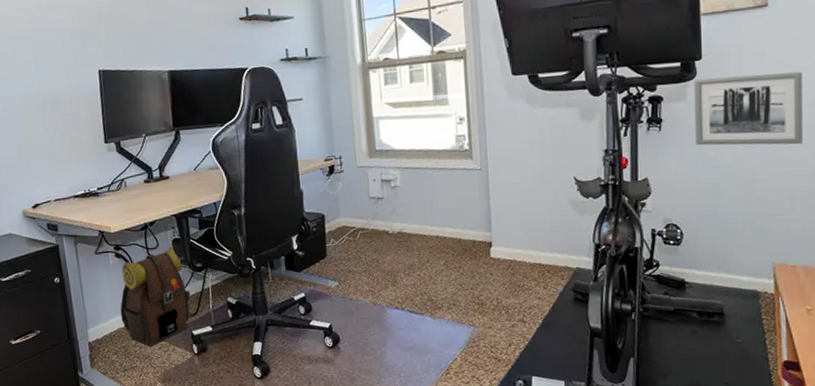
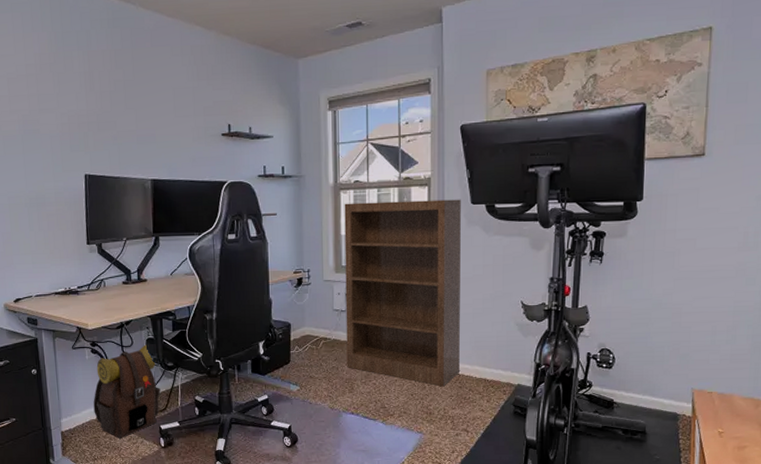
bookshelf: none [374,71,511,275] -> present [344,199,461,387]
wall art: present [694,71,802,146] -> none [632,217,730,283]

